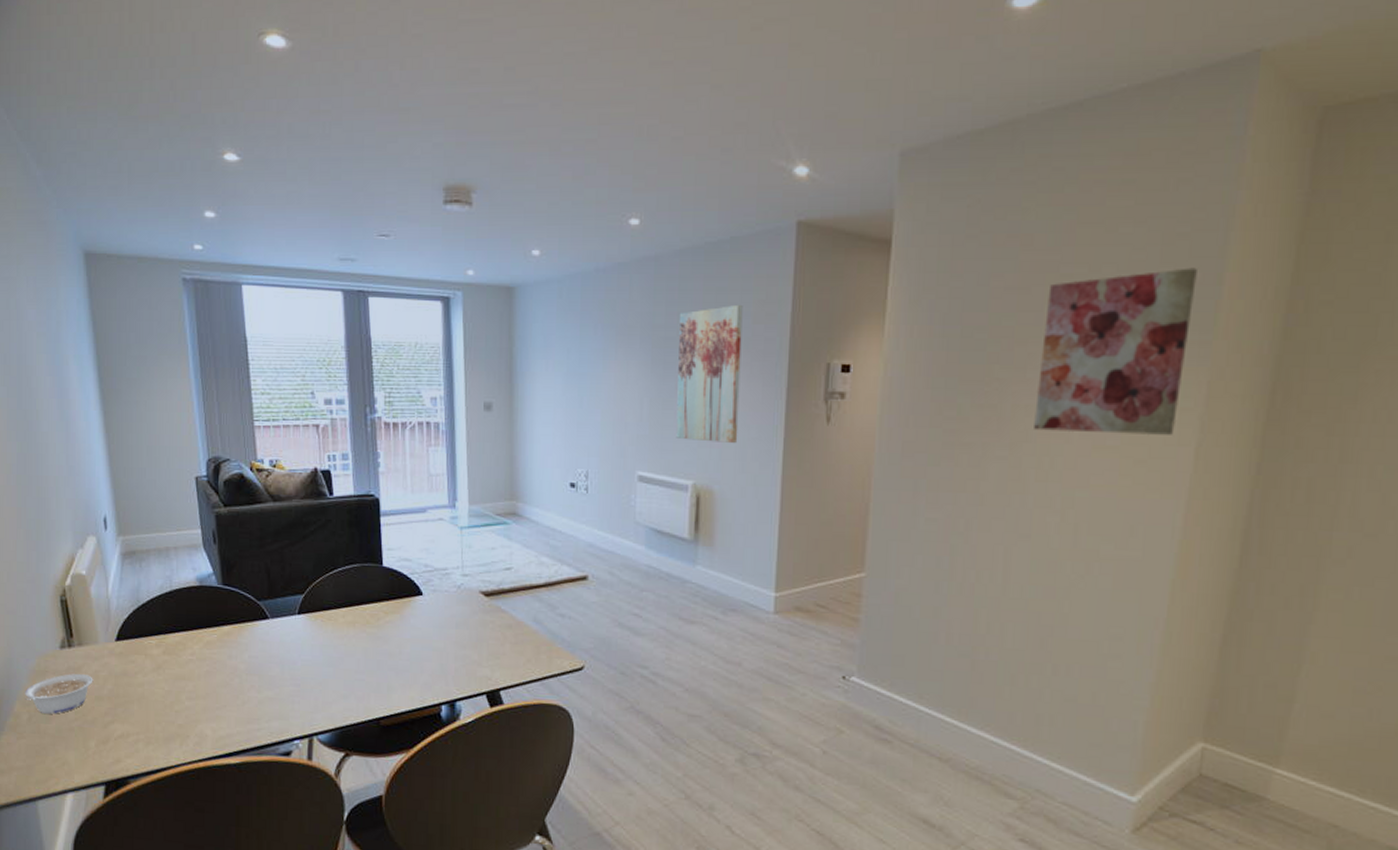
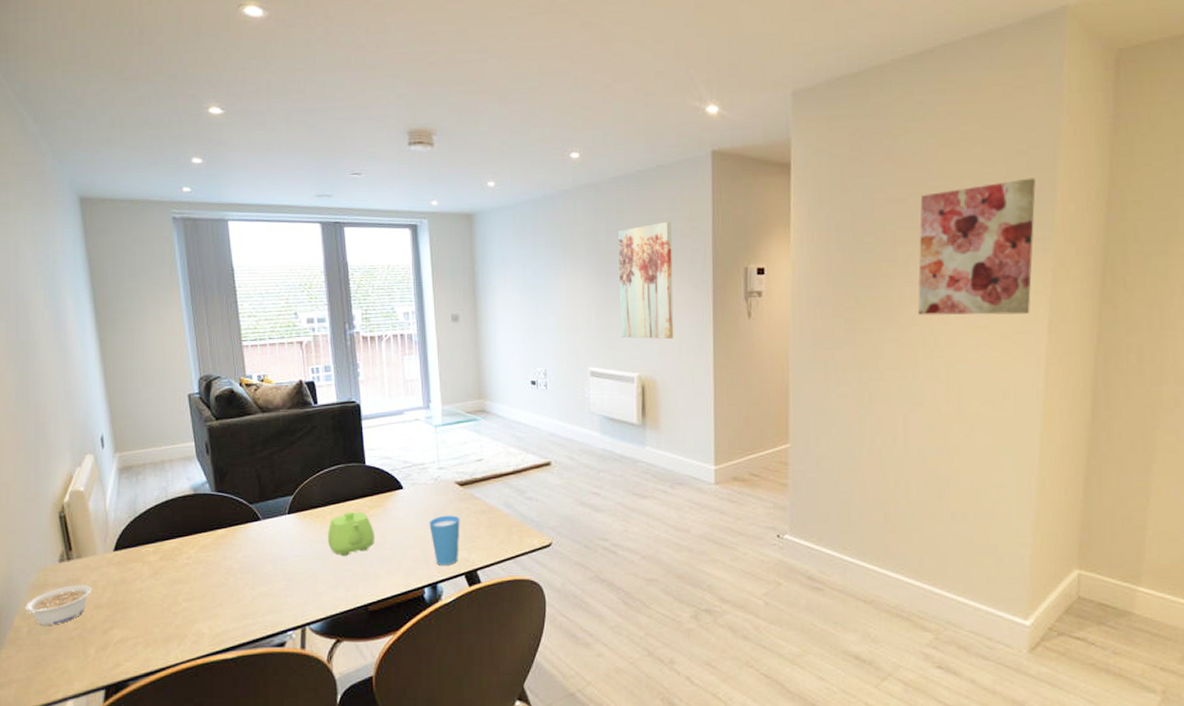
teapot: none [339,615,391,664] -> present [327,511,375,556]
cup: none [449,627,484,683] -> present [429,515,460,565]

